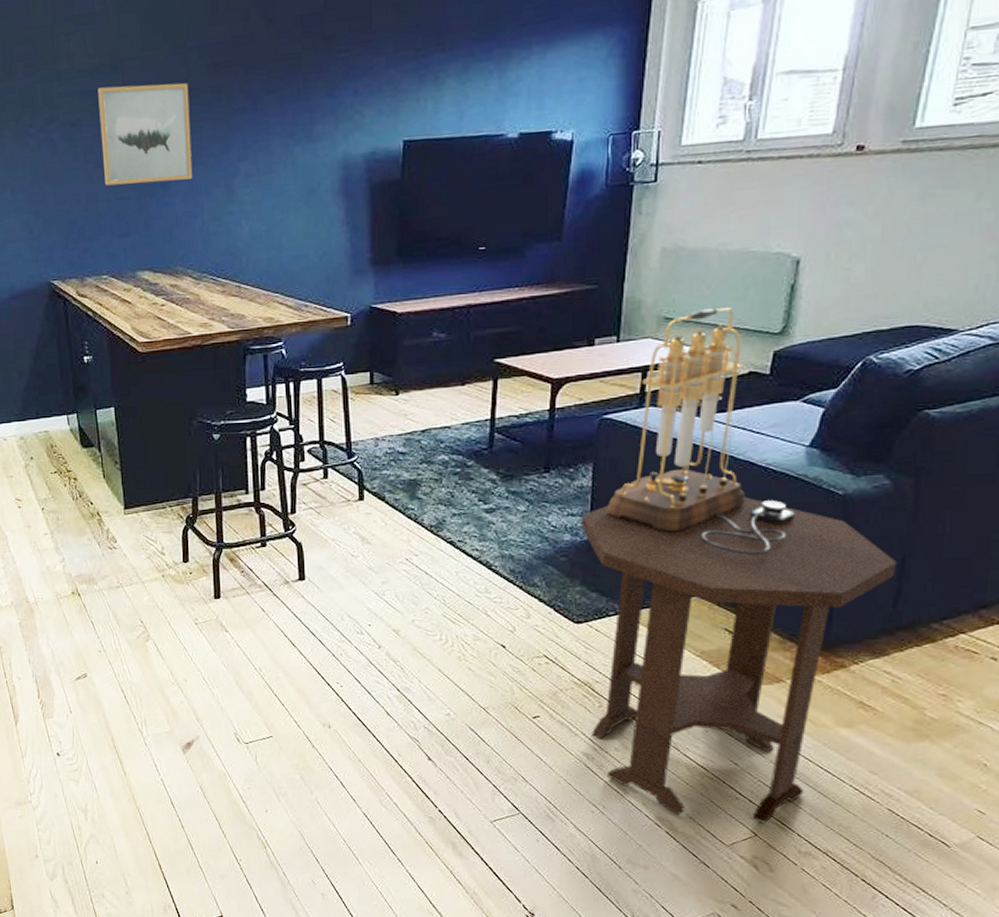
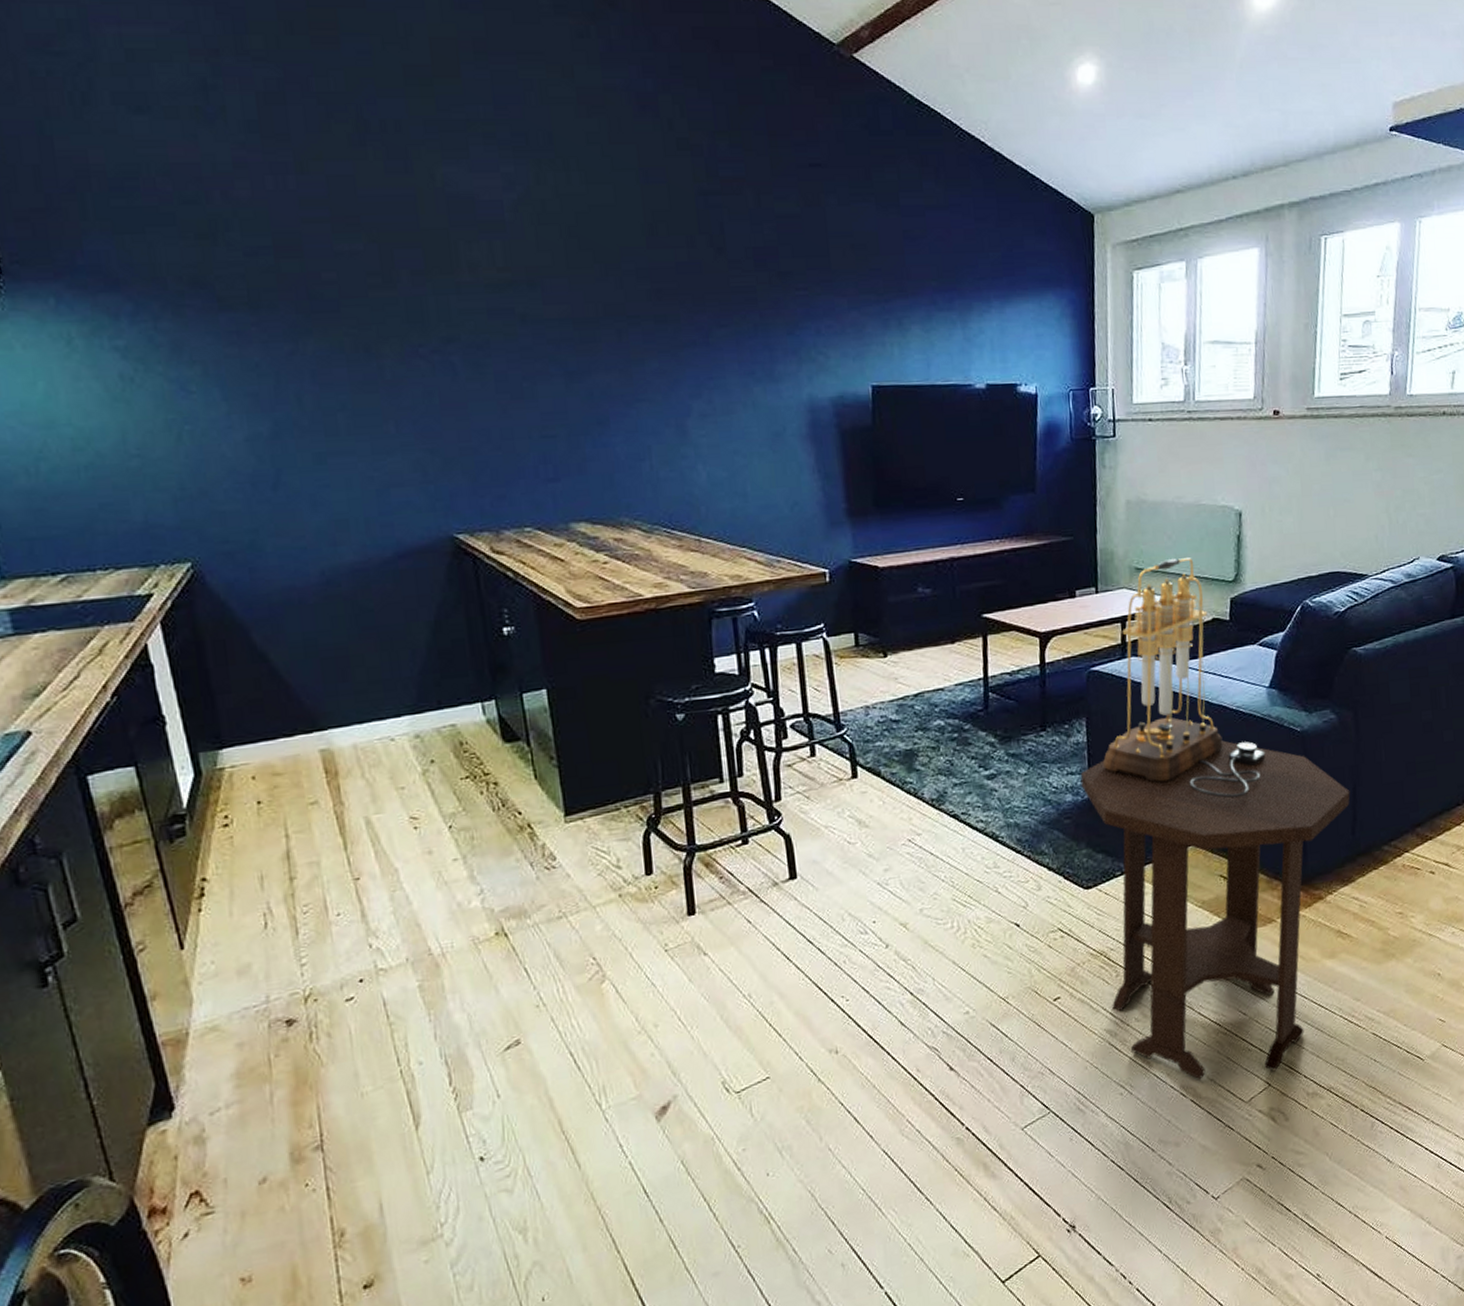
wall art: present [98,83,193,186] -> none [511,306,637,421]

